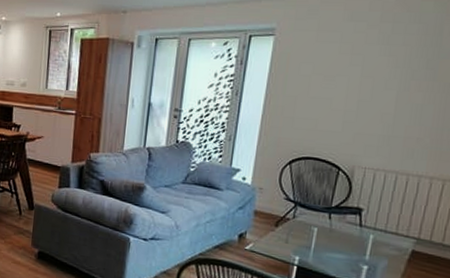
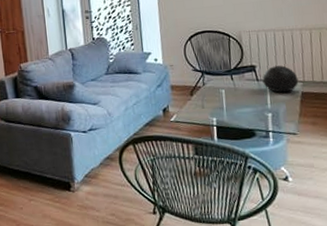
decorative ball: none [366,214,413,247] -> present [262,65,299,93]

